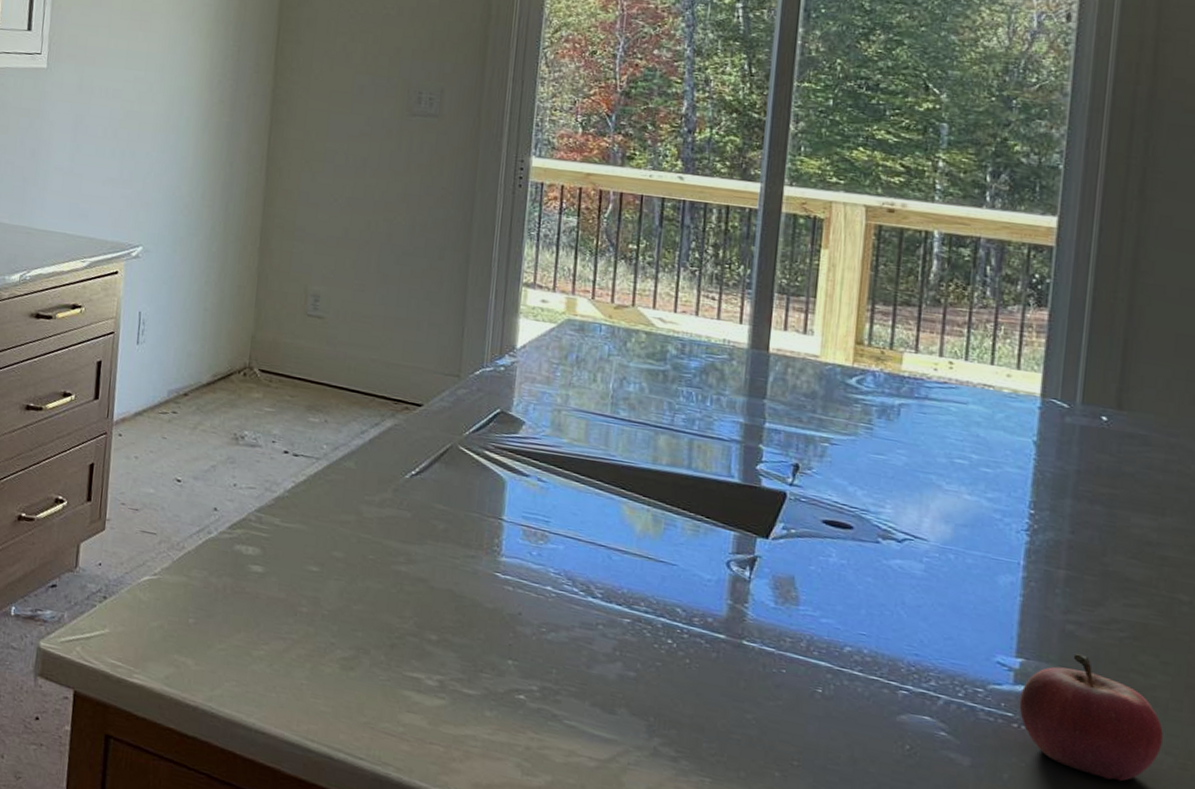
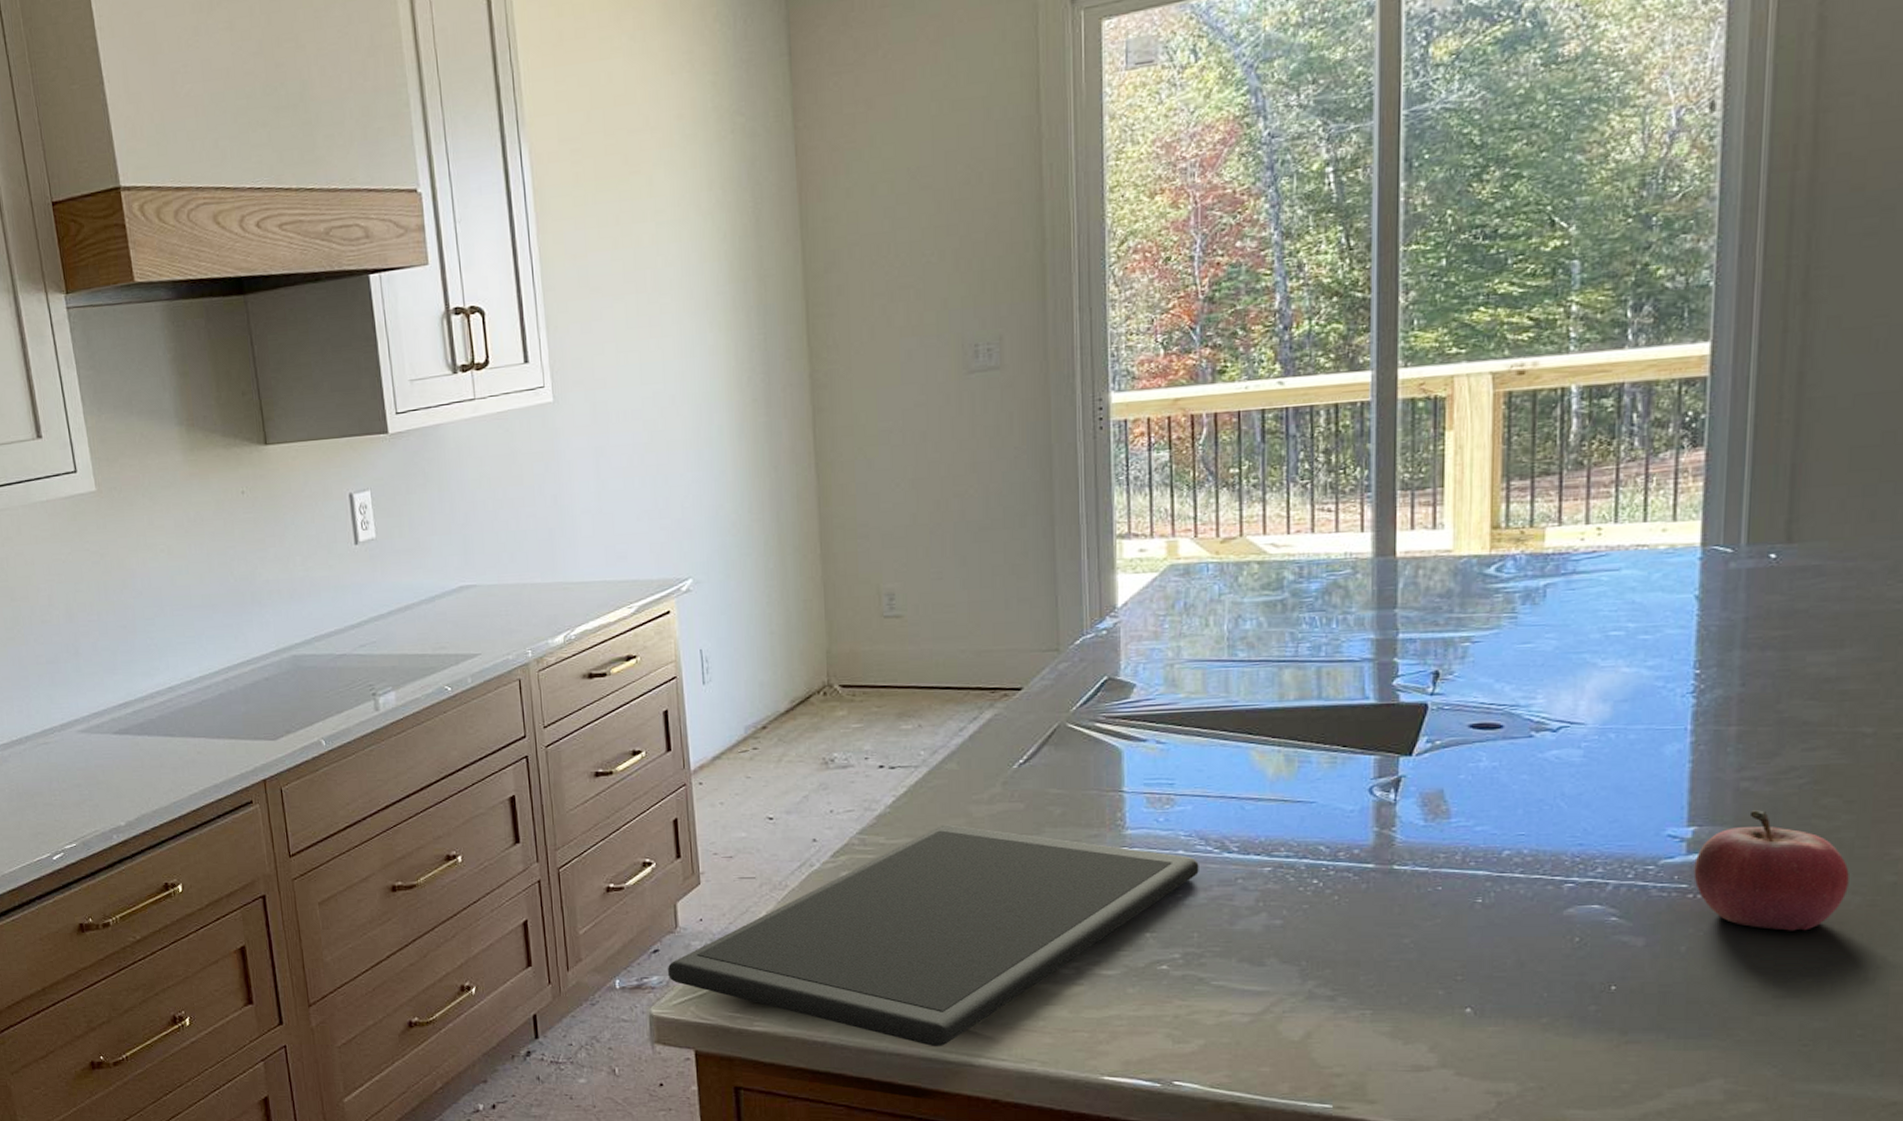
cutting board: none [61,518,565,734] -> present [667,824,1199,1047]

